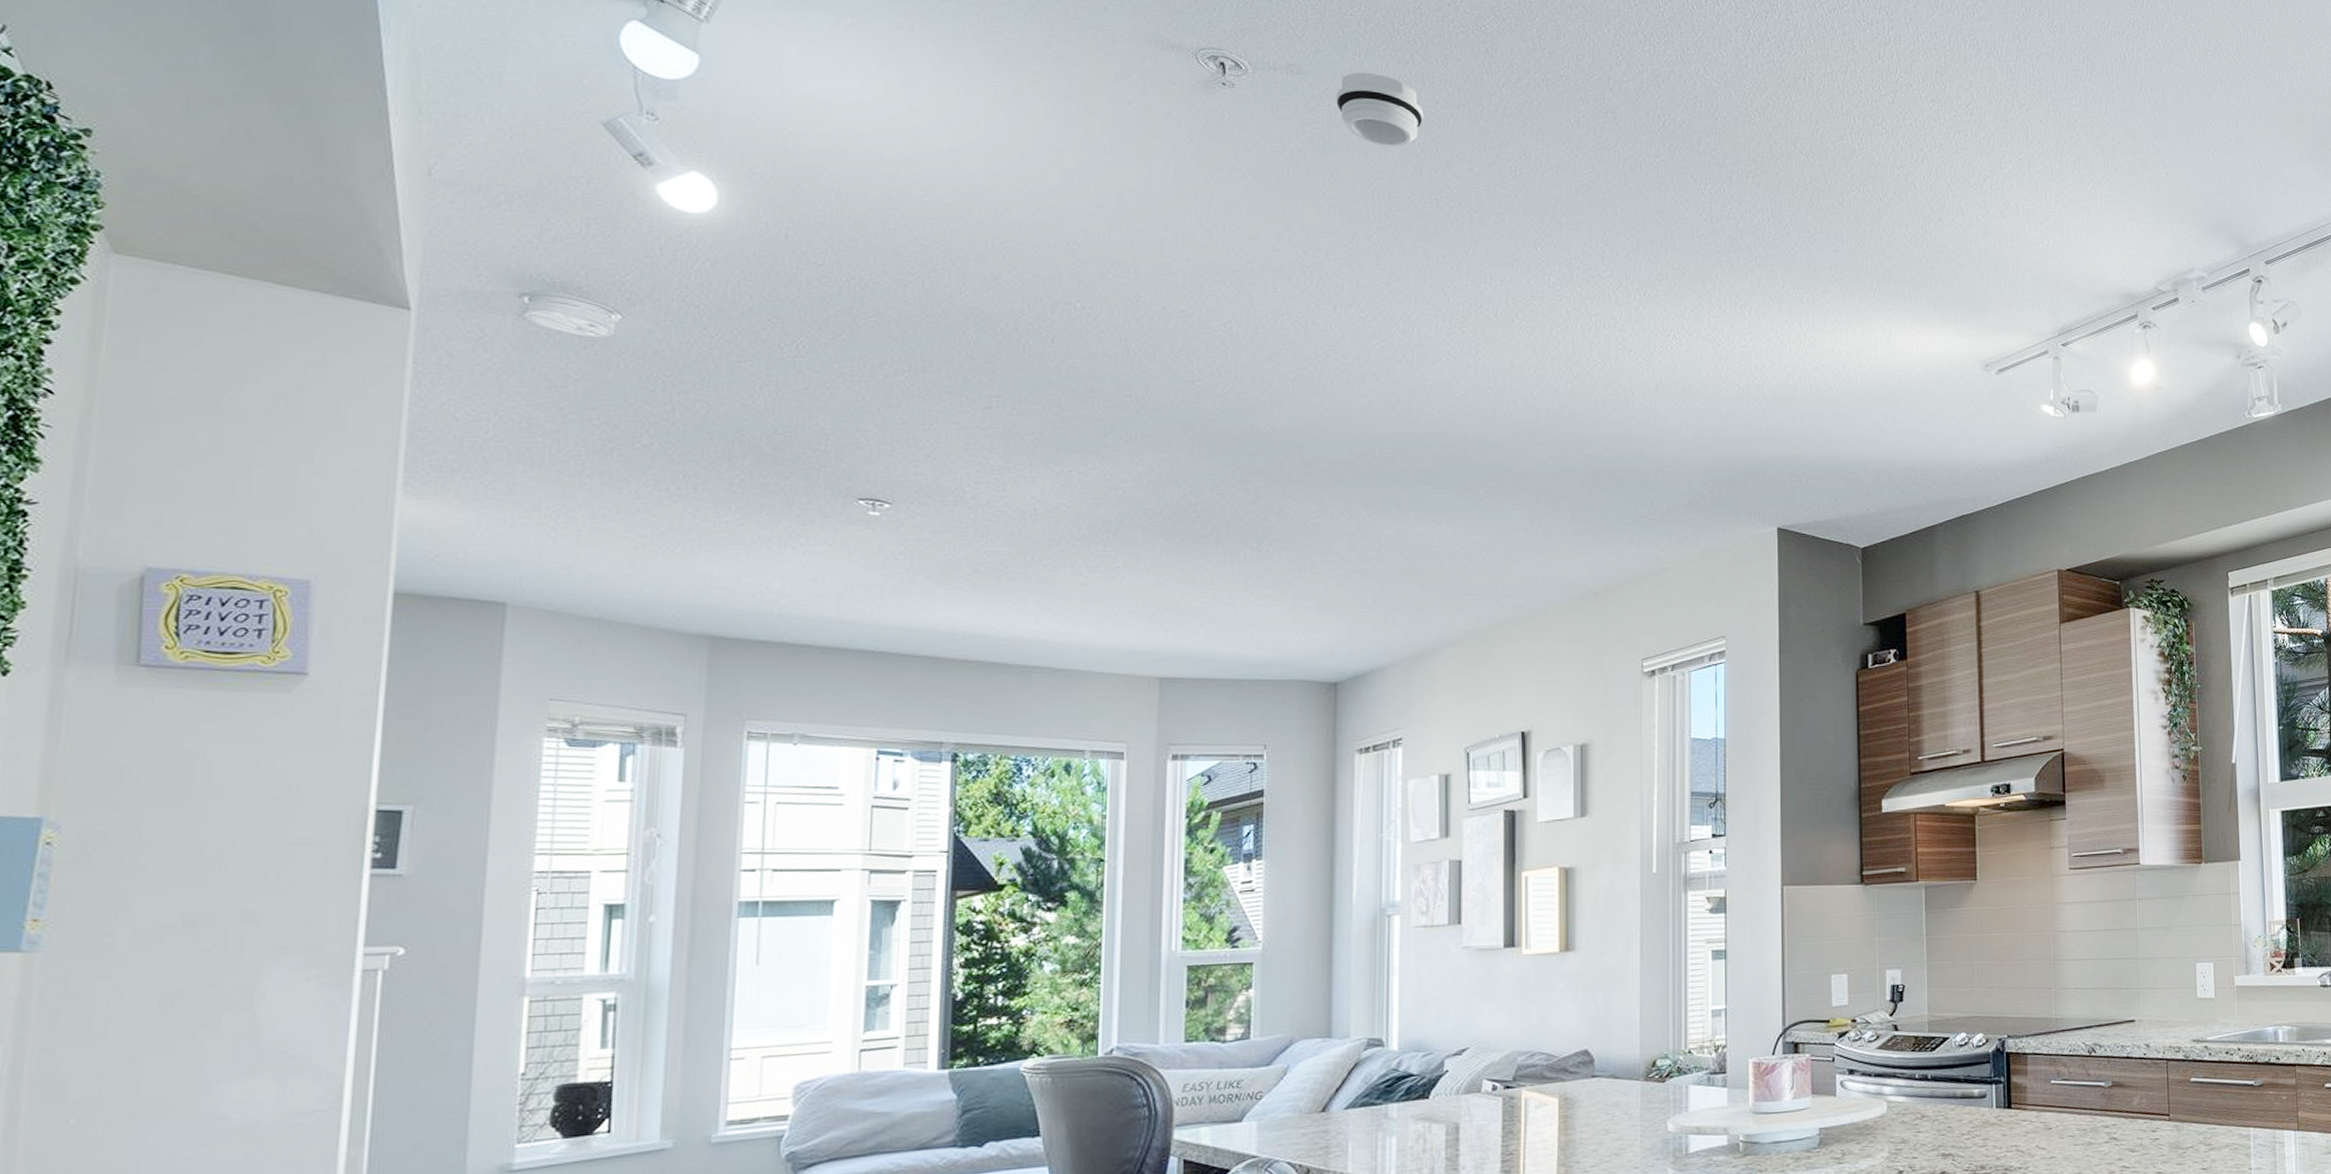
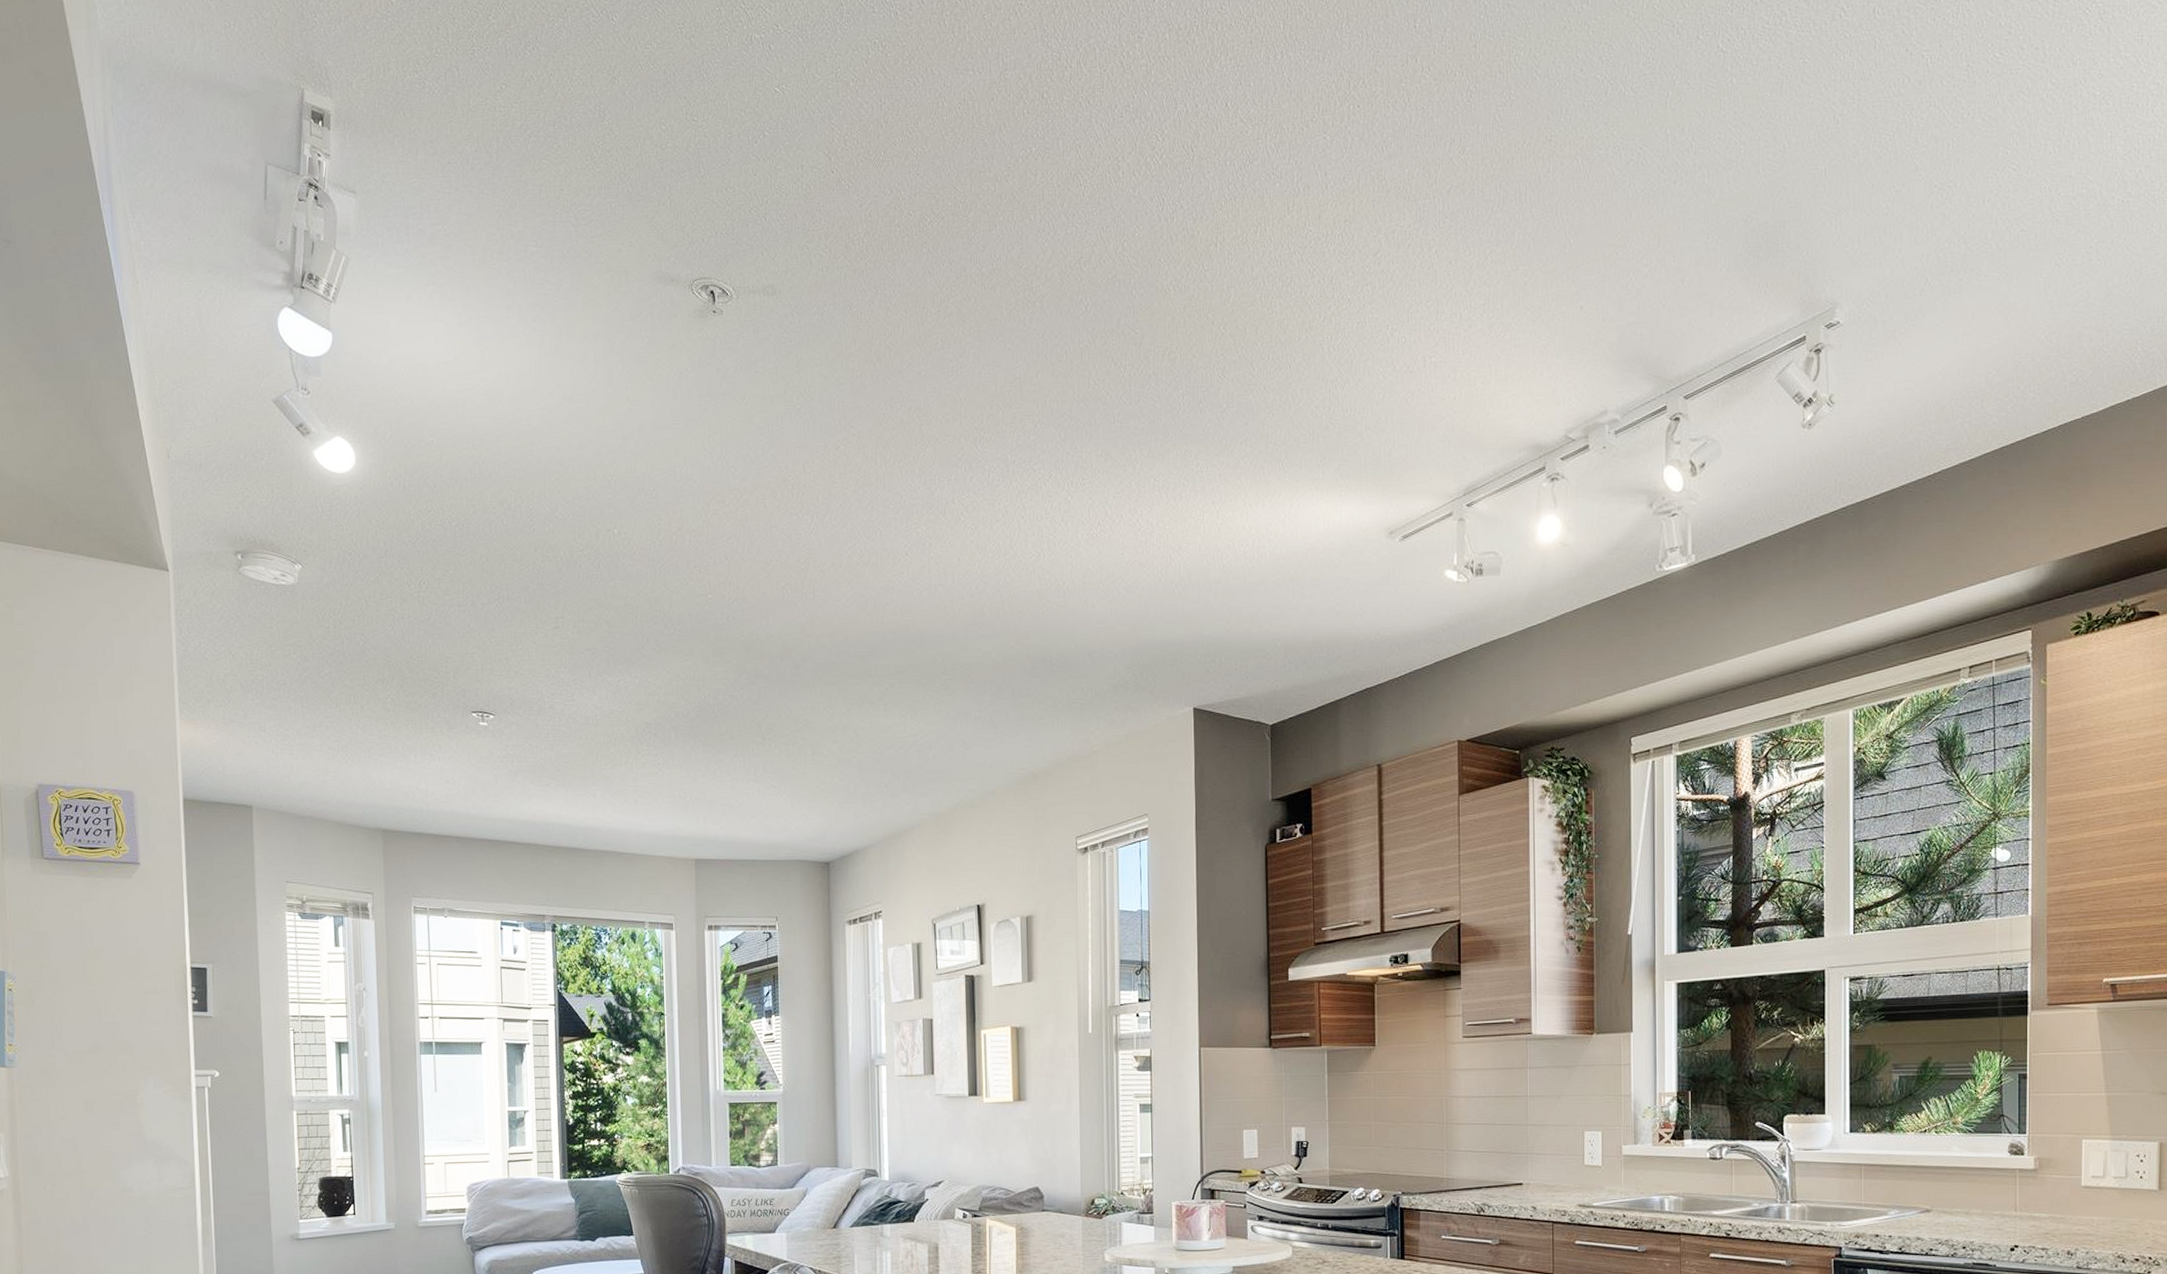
smoke detector: present [1336,72,1424,146] -> none [805,286,878,357]

